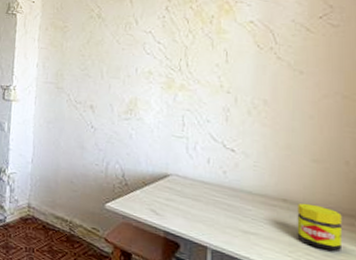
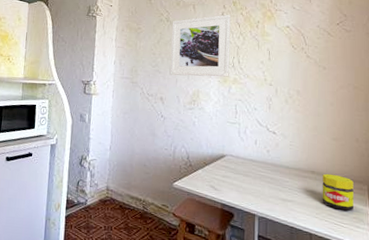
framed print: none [101,9,177,83] -> present [170,15,231,77]

